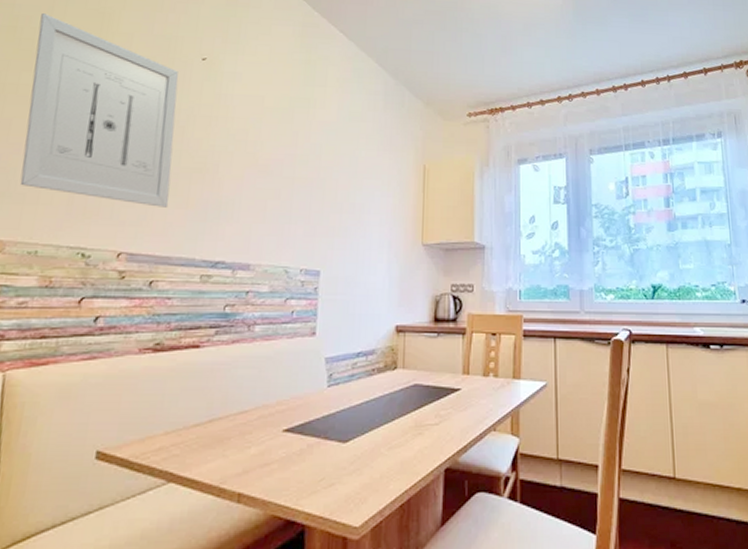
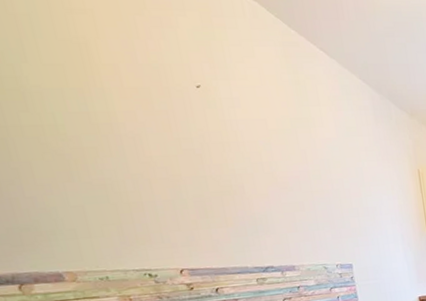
wall art: present [19,13,179,208] -> none [12,48,211,229]

